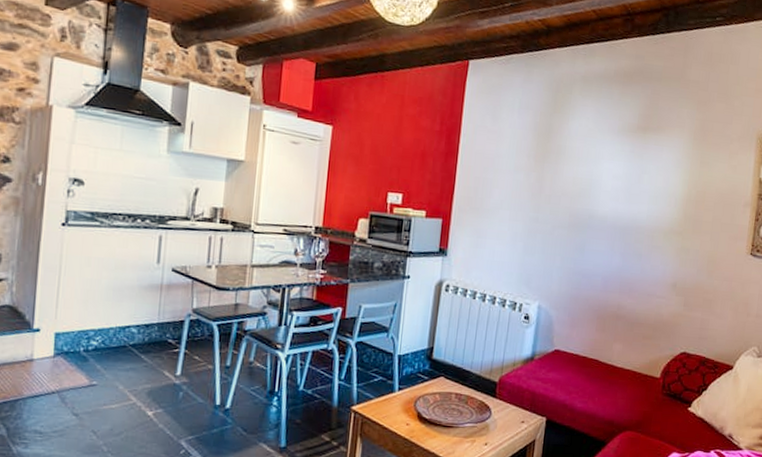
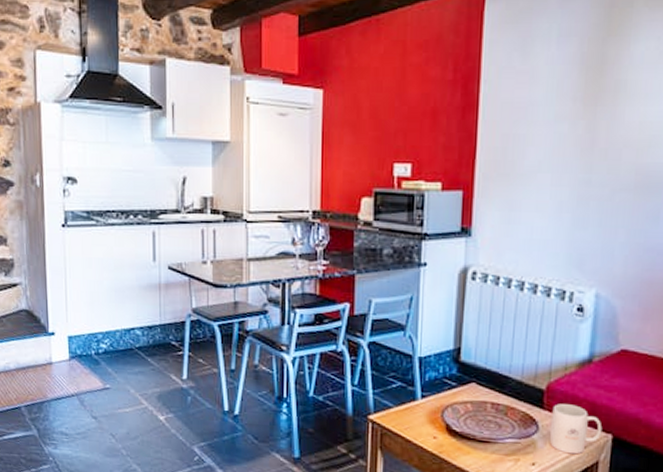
mug: none [499,393,539,435] -> present [549,404,603,455]

